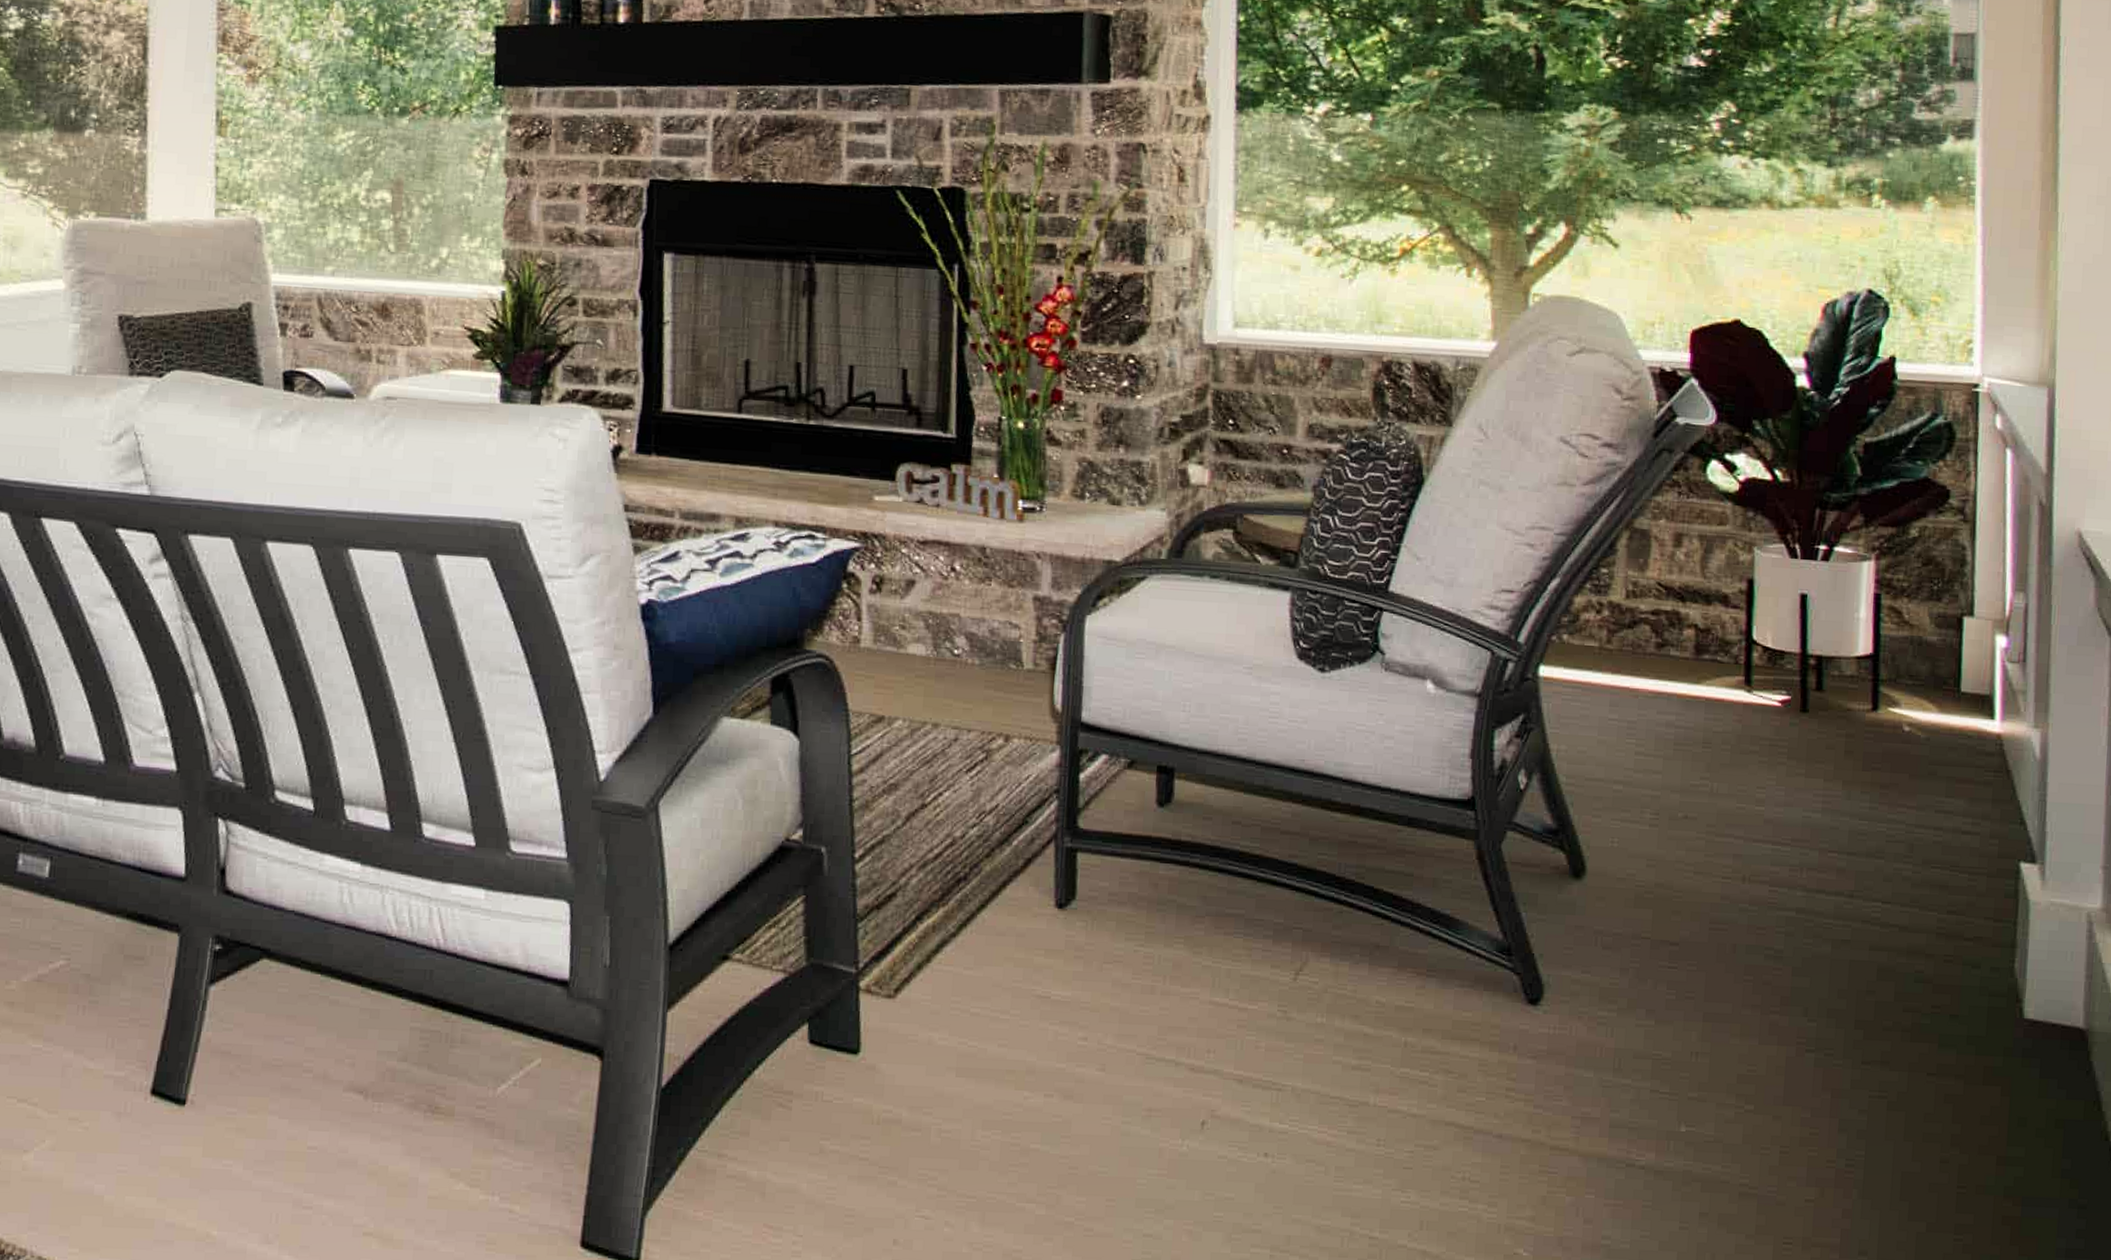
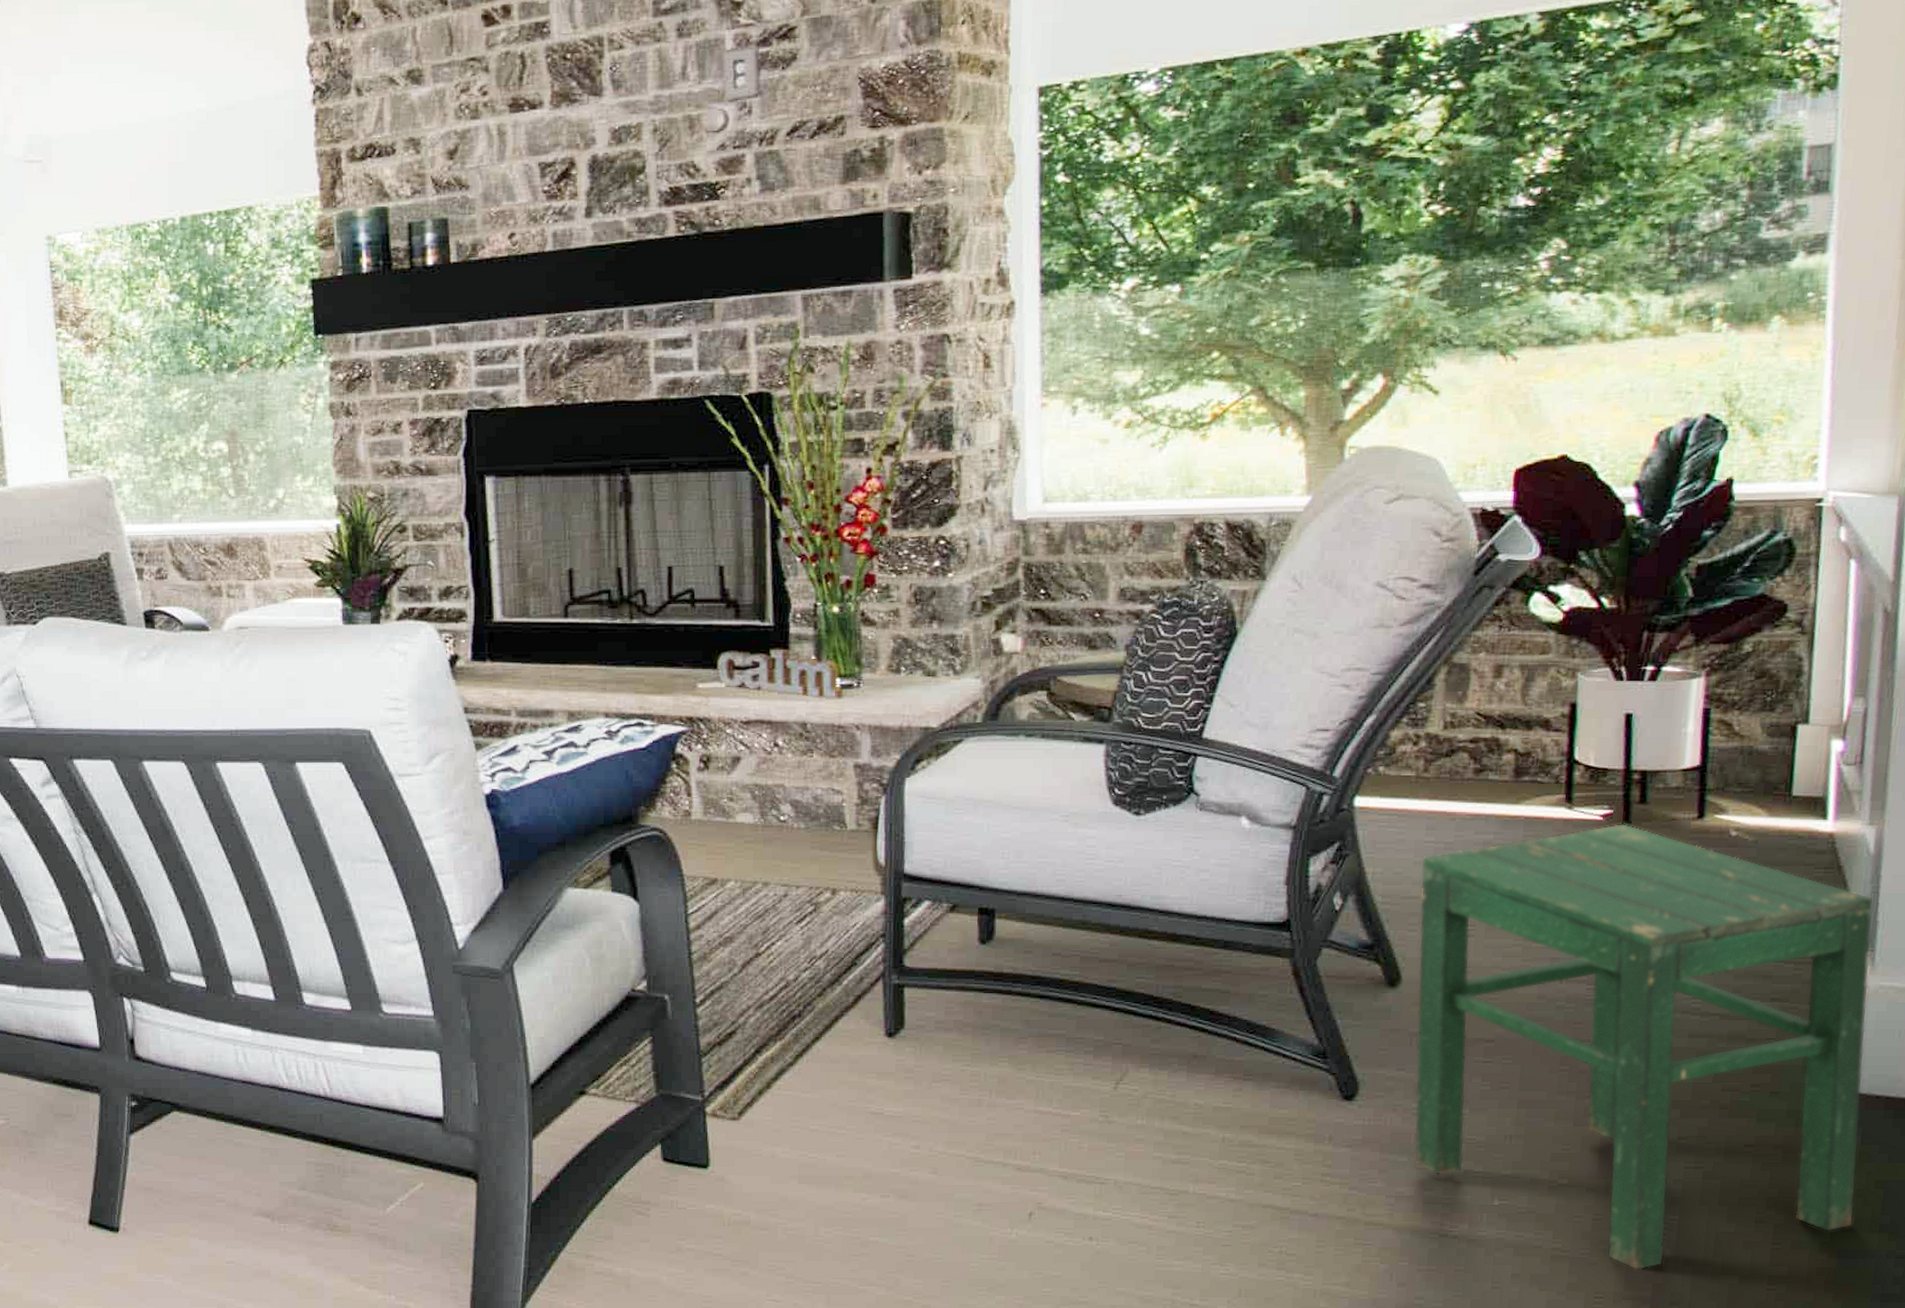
stool: none [1599,710,2042,1213] -> present [1413,823,1874,1270]

